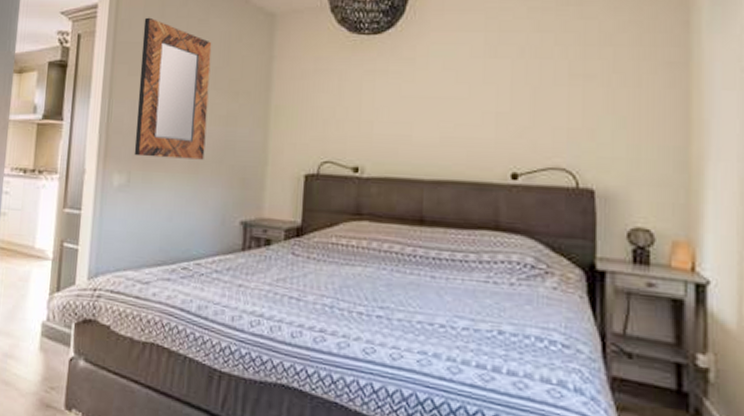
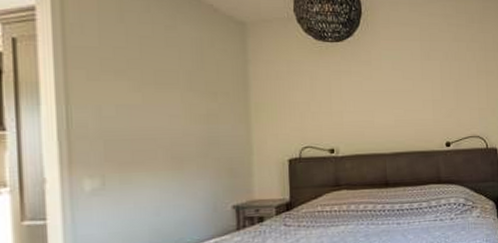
home mirror: present [134,17,212,160] -> none [99,22,188,160]

